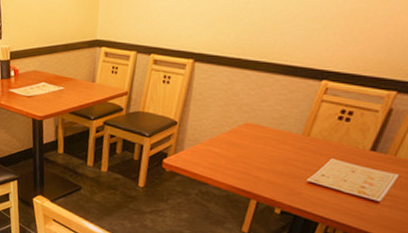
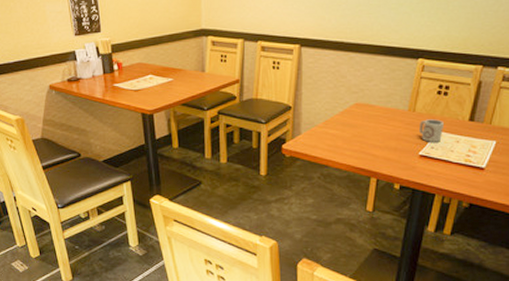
cup: none [311,145,342,170] -> present [419,119,445,142]

